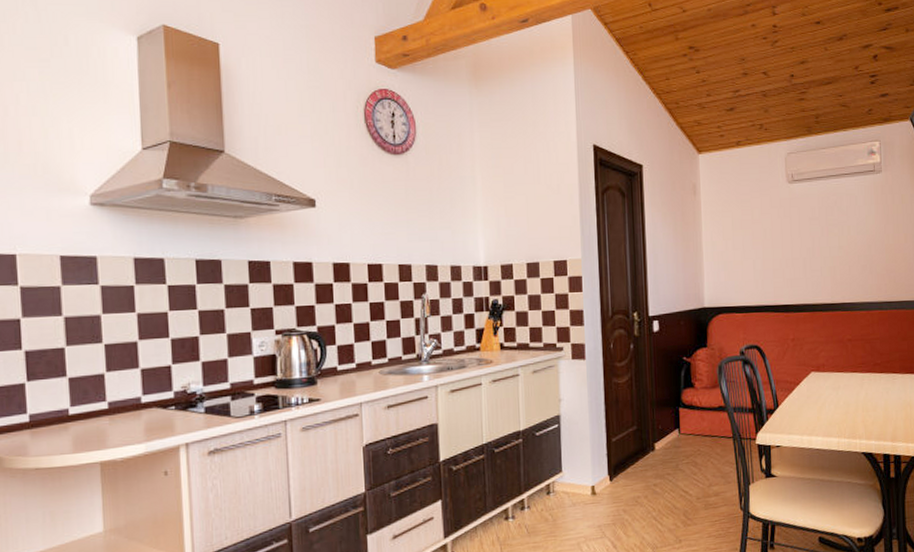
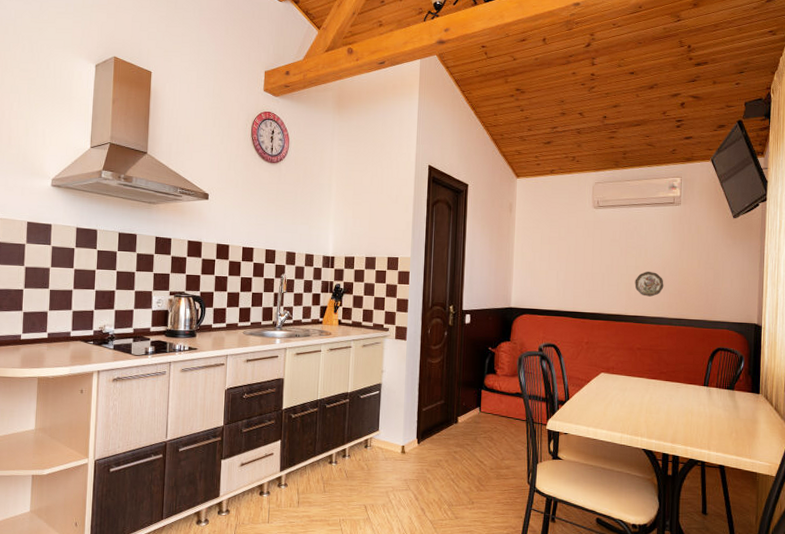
decorative plate: none [839,250,871,280] -> present [634,271,664,297]

